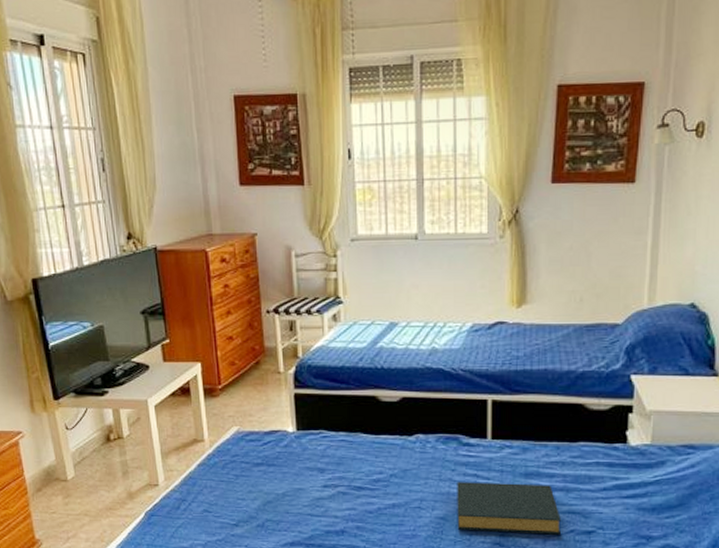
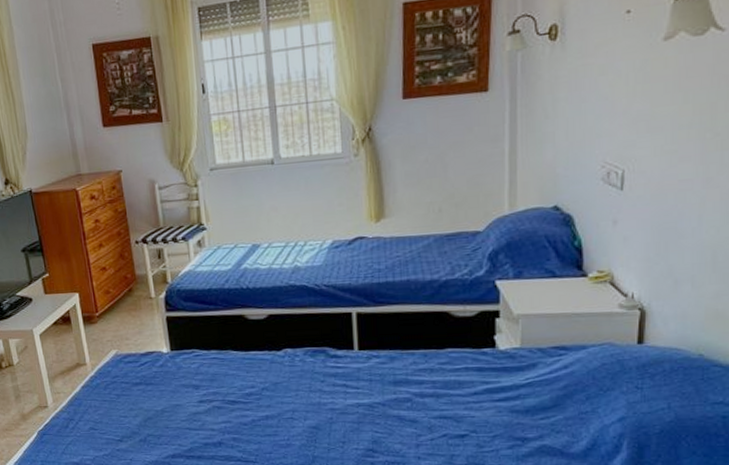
hardback book: present [457,482,561,535] -> none [327,391,433,440]

